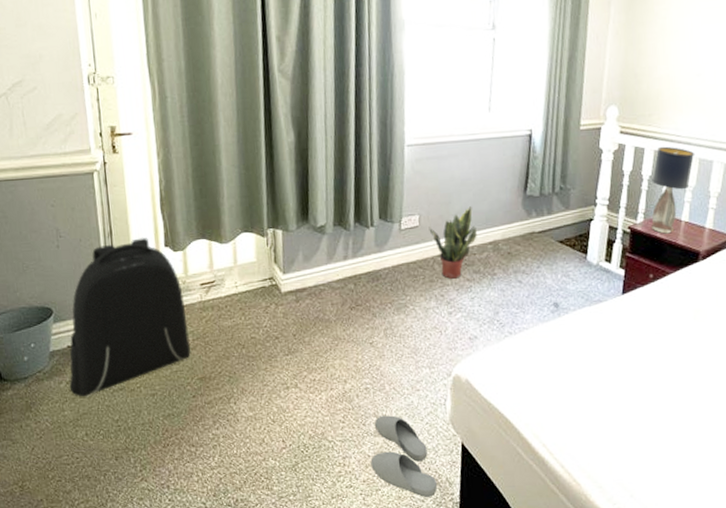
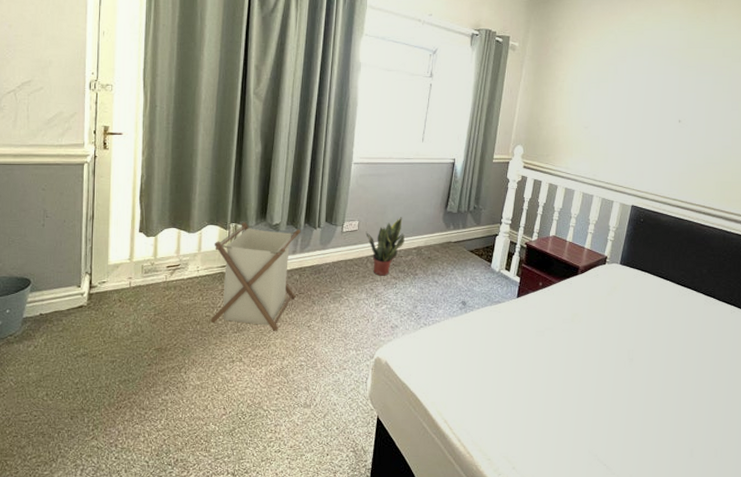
backpack: present [69,238,191,396] -> none [37,223,151,360]
laundry basket: none [251,226,353,352] -> present [210,222,301,332]
slippers: present [370,415,437,497] -> none [298,390,353,463]
table lamp: present [651,146,695,234] -> none [543,181,580,251]

